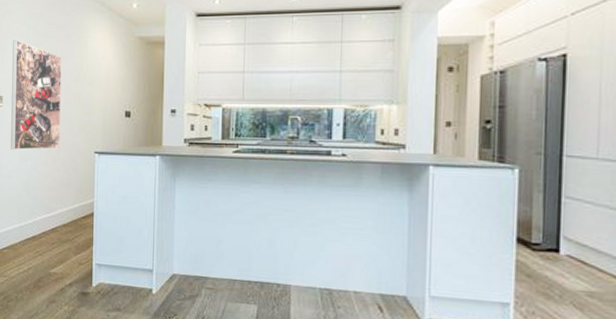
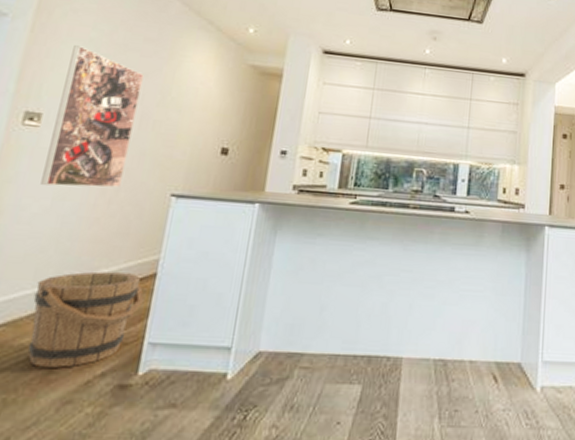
bucket: none [21,211,88,279] -> present [27,271,144,369]

